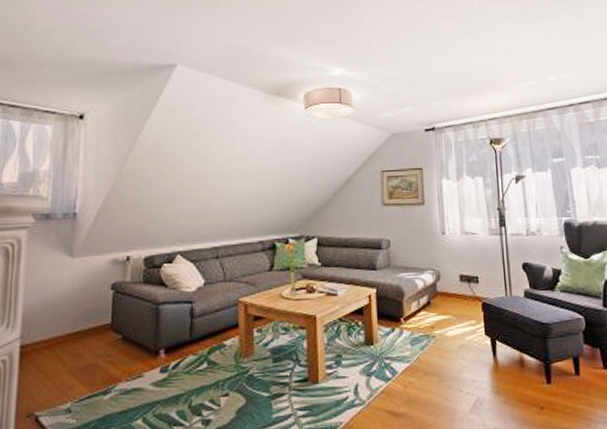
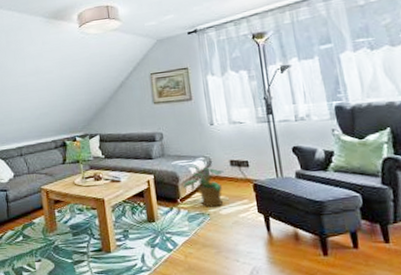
potted plant: none [408,278,453,328] -> present [183,165,224,207]

